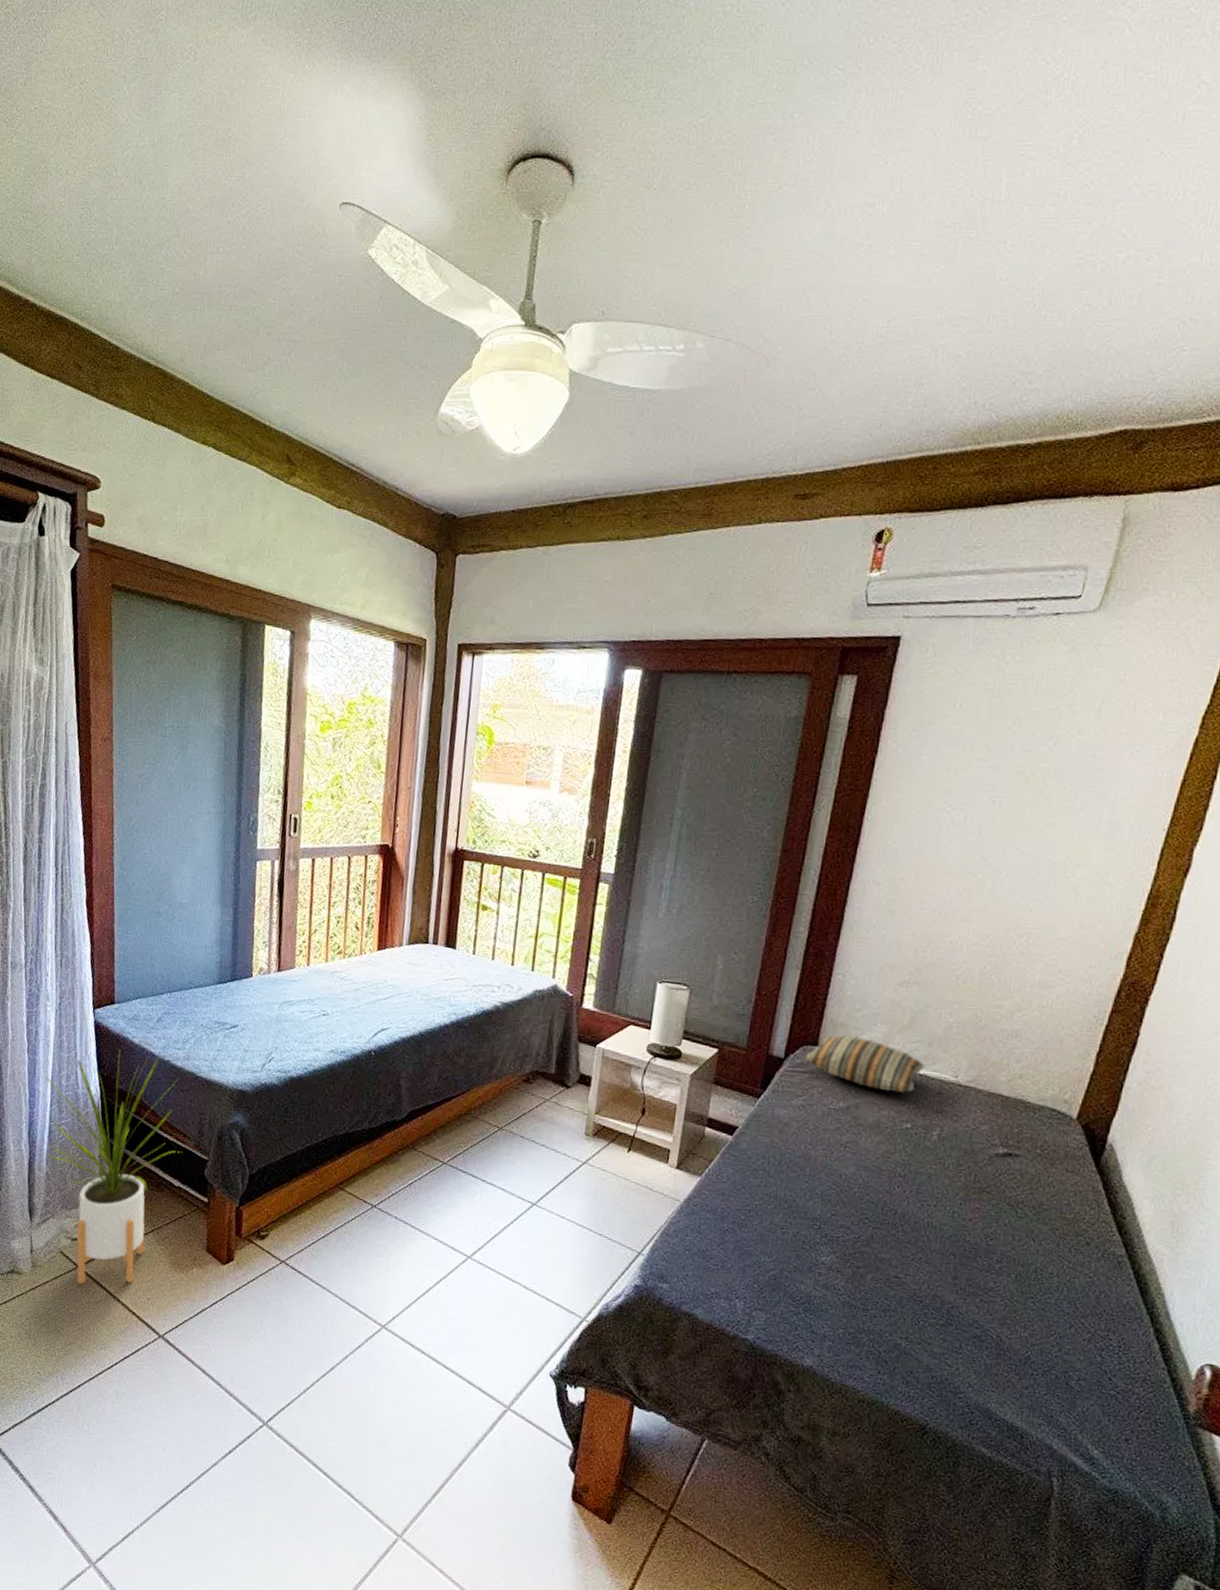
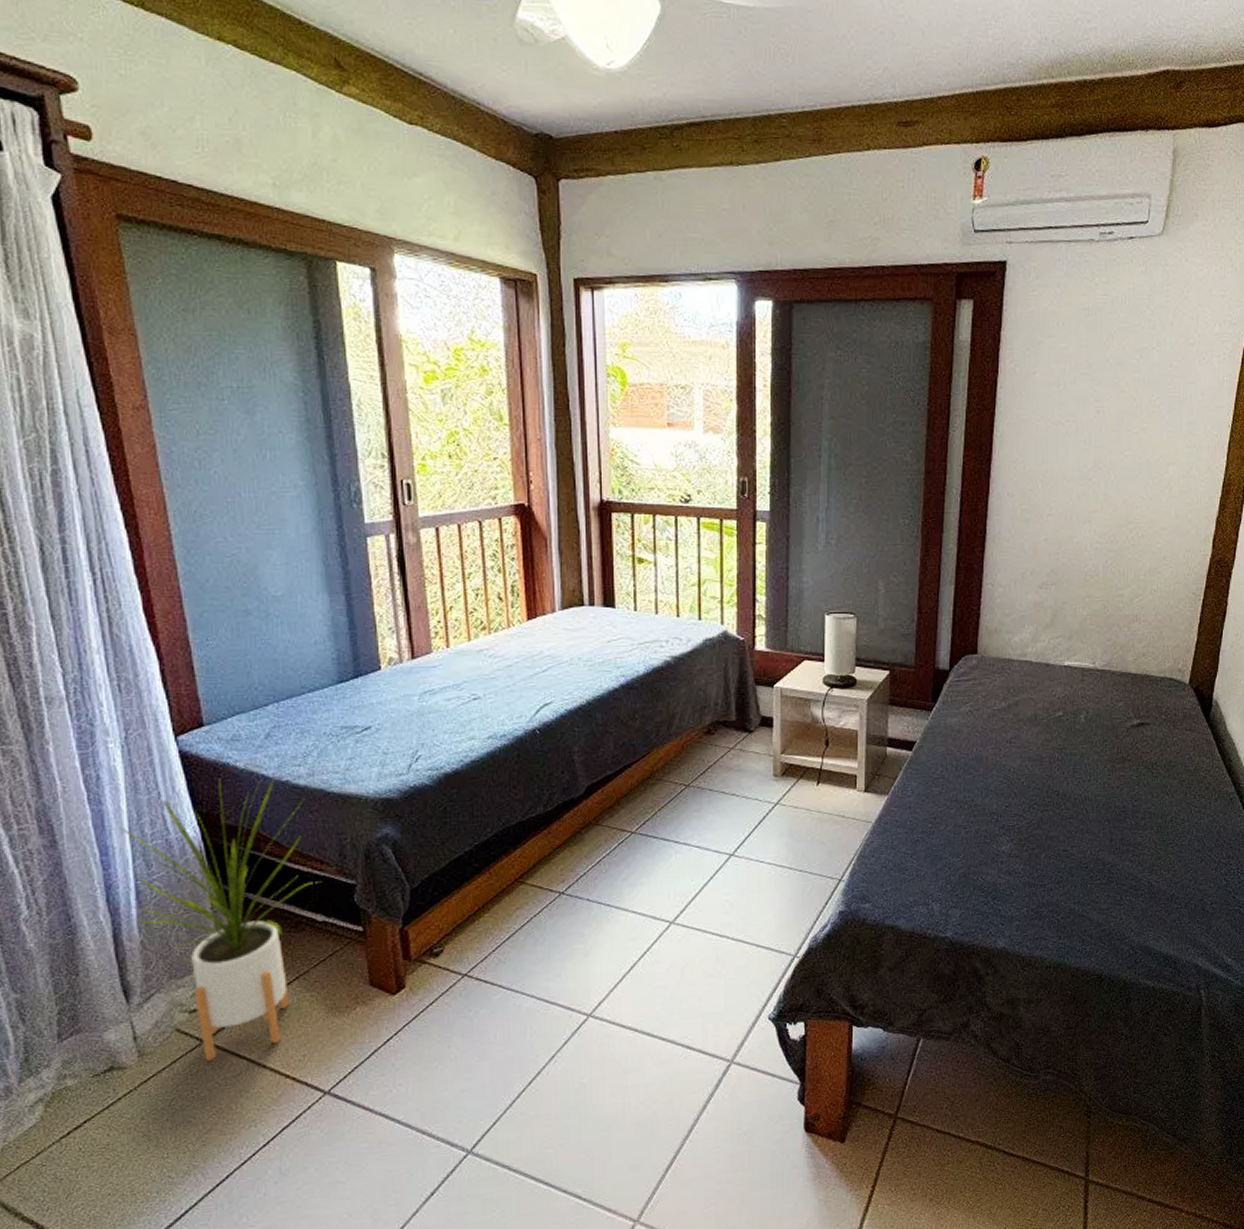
pillow: present [804,1035,925,1093] -> none [967,640,1068,686]

